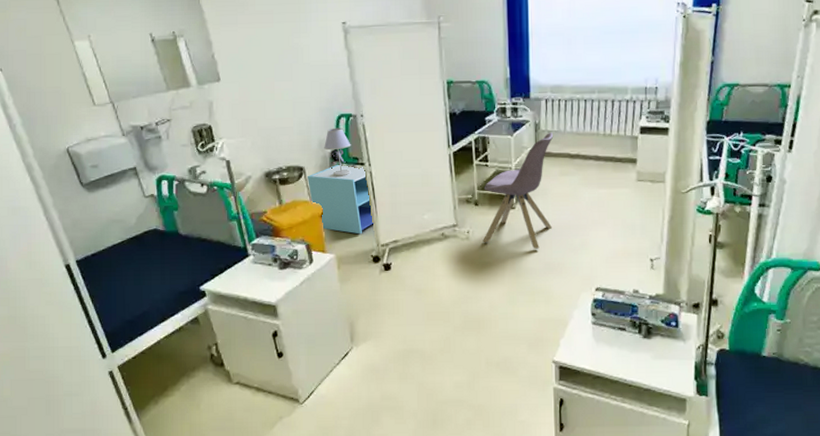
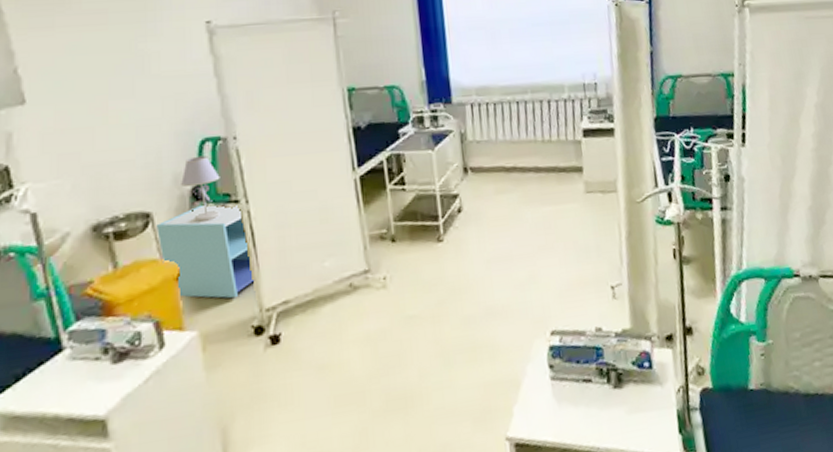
chair: present [483,132,554,249] -> none [401,142,492,291]

